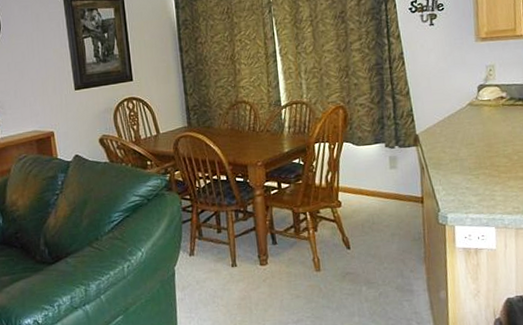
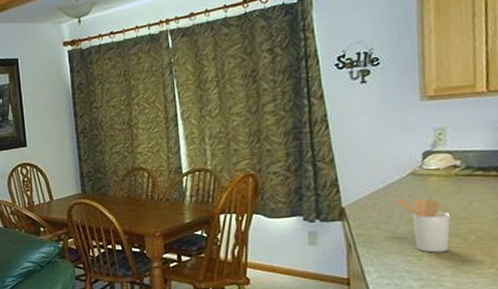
utensil holder: none [458,124,500,172] -> present [396,197,451,253]

